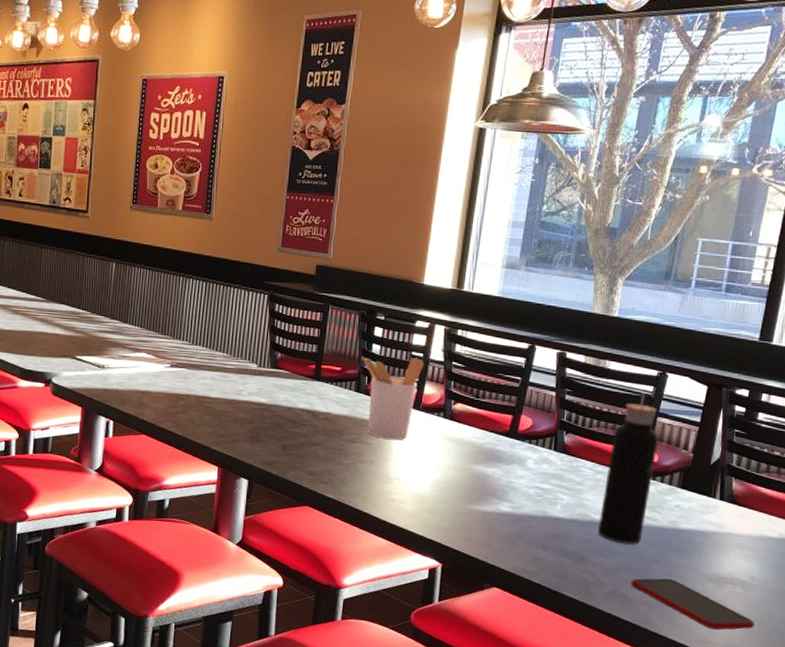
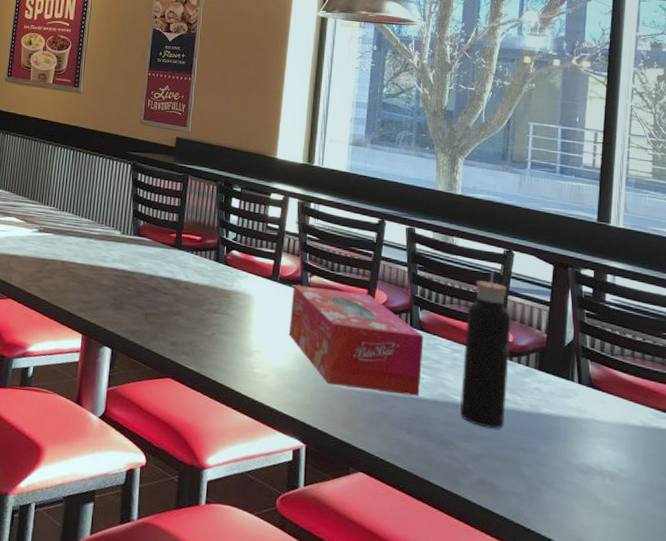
utensil holder: present [361,356,425,440] -> none [219,226,280,312]
tissue box: none [429,413,567,516] -> present [288,285,424,396]
smartphone: present [631,578,755,630] -> none [498,466,629,528]

